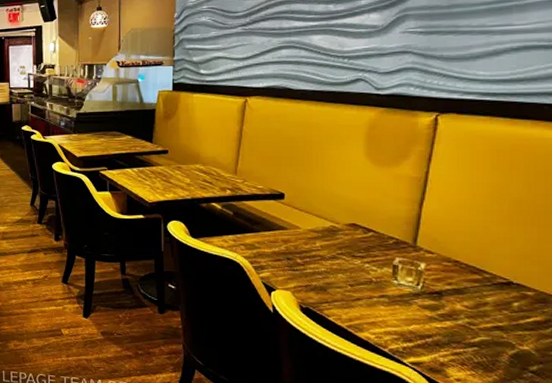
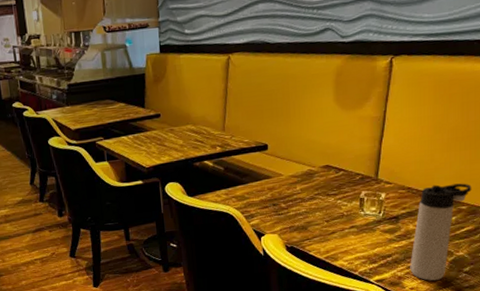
thermos bottle: none [456,261,541,375] -> present [410,183,472,281]

